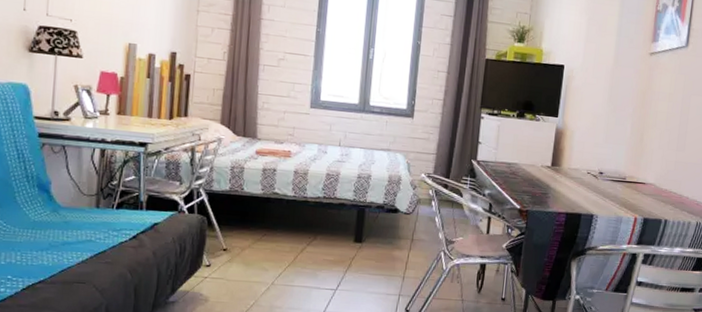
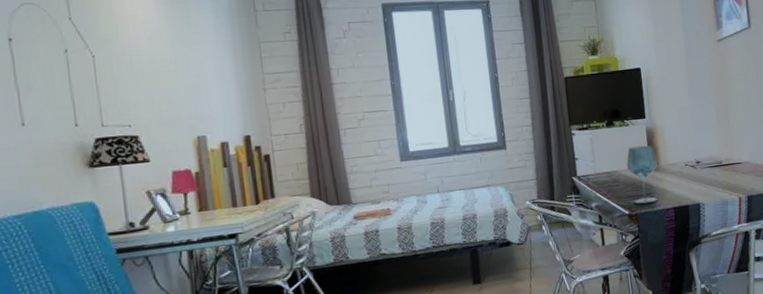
wine glass: none [526,142,560,204] -> present [626,145,658,205]

